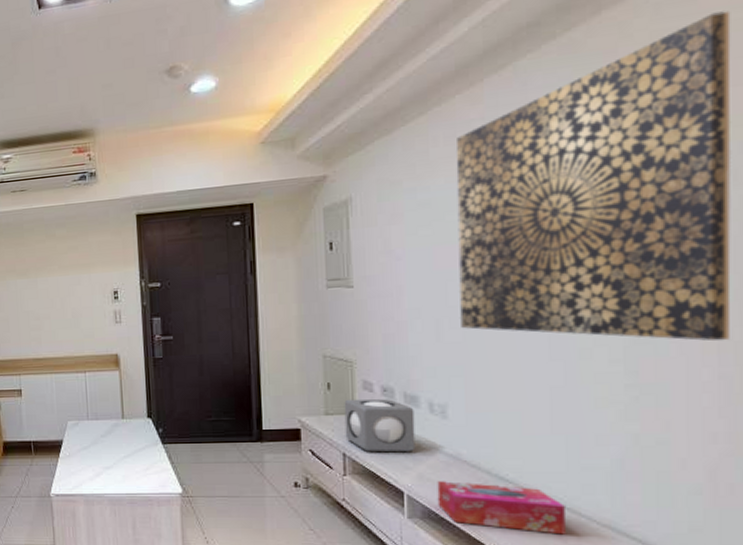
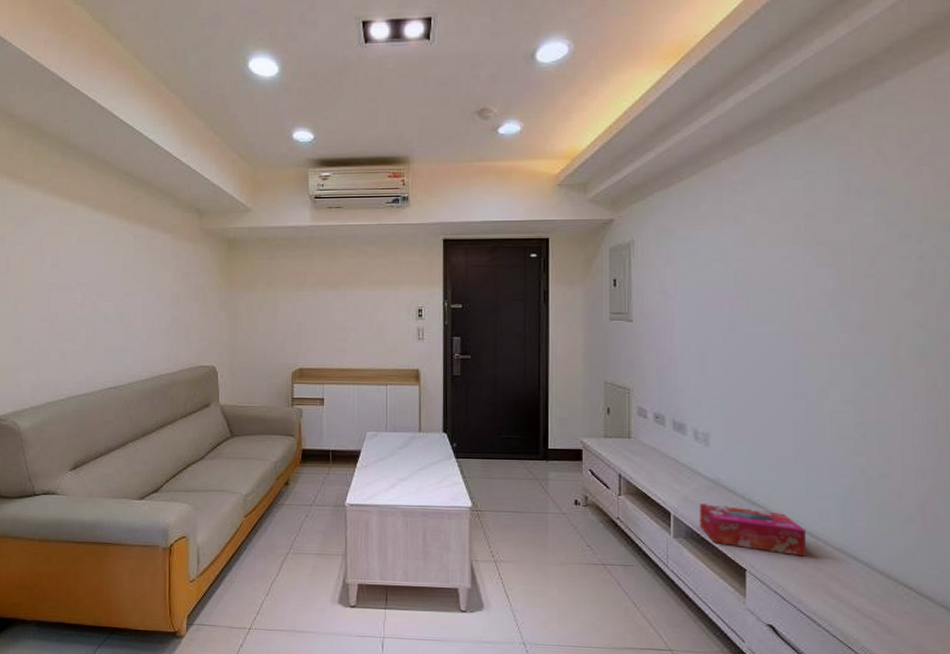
speaker: present [344,398,416,453] -> none [621,424,682,476]
wall art: present [456,10,732,342] -> none [721,115,936,390]

